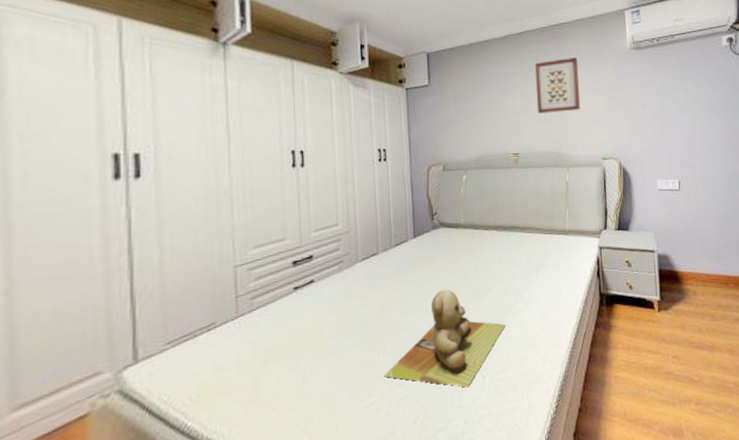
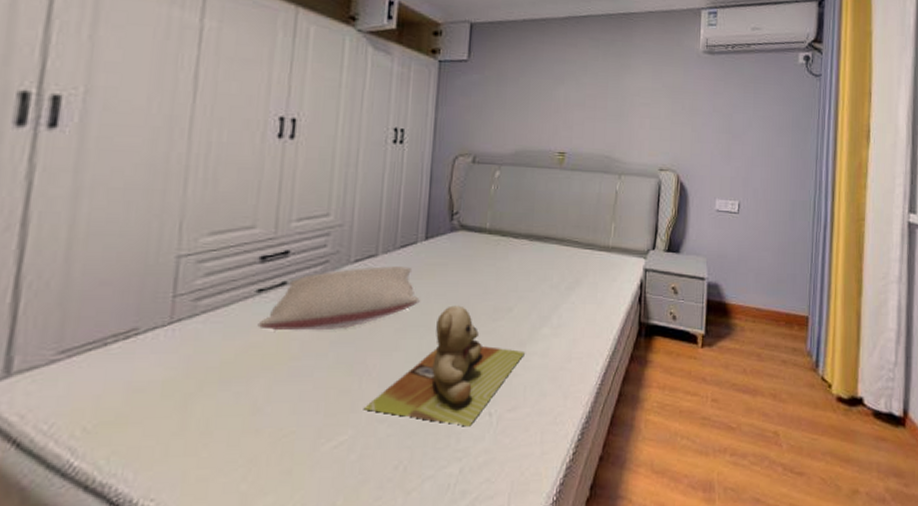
pillow: none [298,261,416,319] -> present [257,266,420,331]
wall art: present [534,57,580,114] -> none [592,52,645,112]

